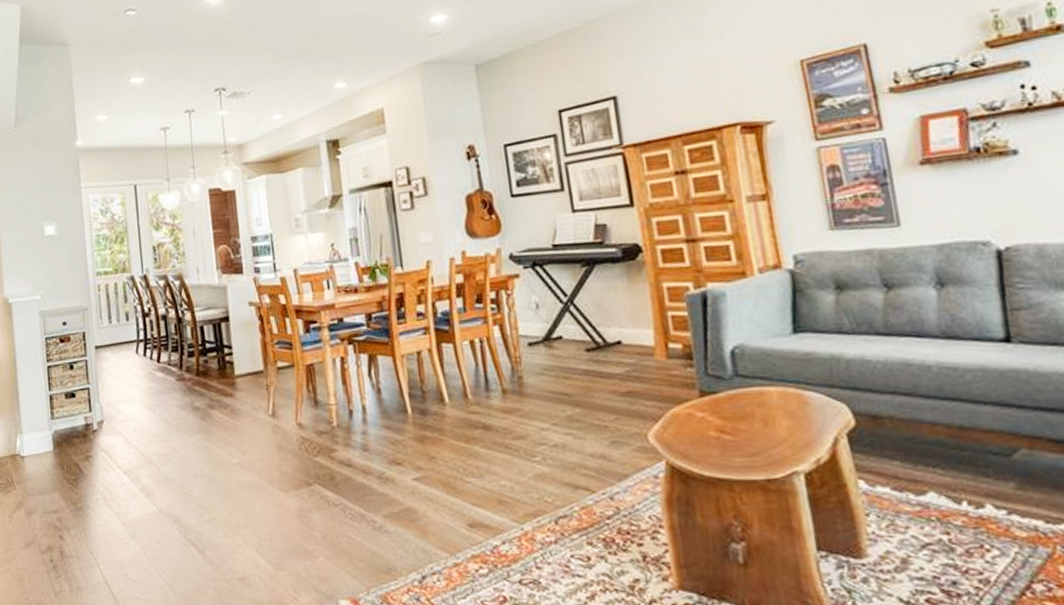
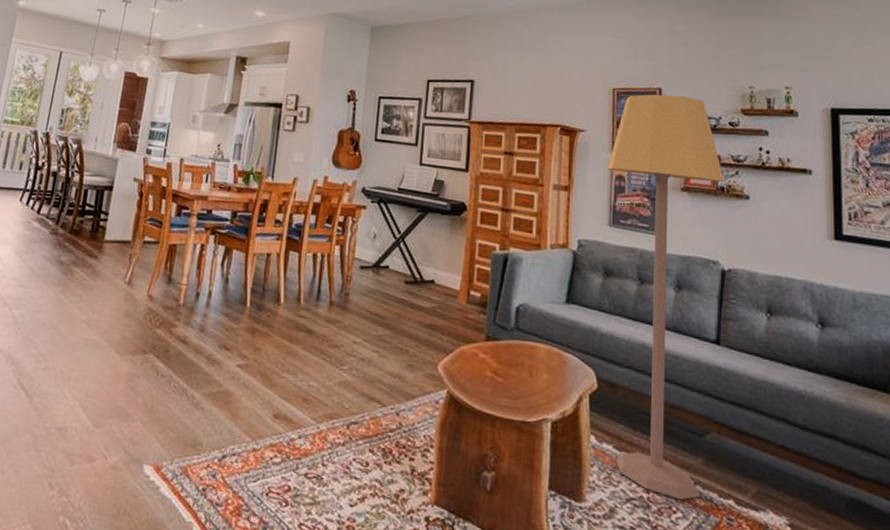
lamp: none [813,44,1019,536] -> present [607,94,725,500]

